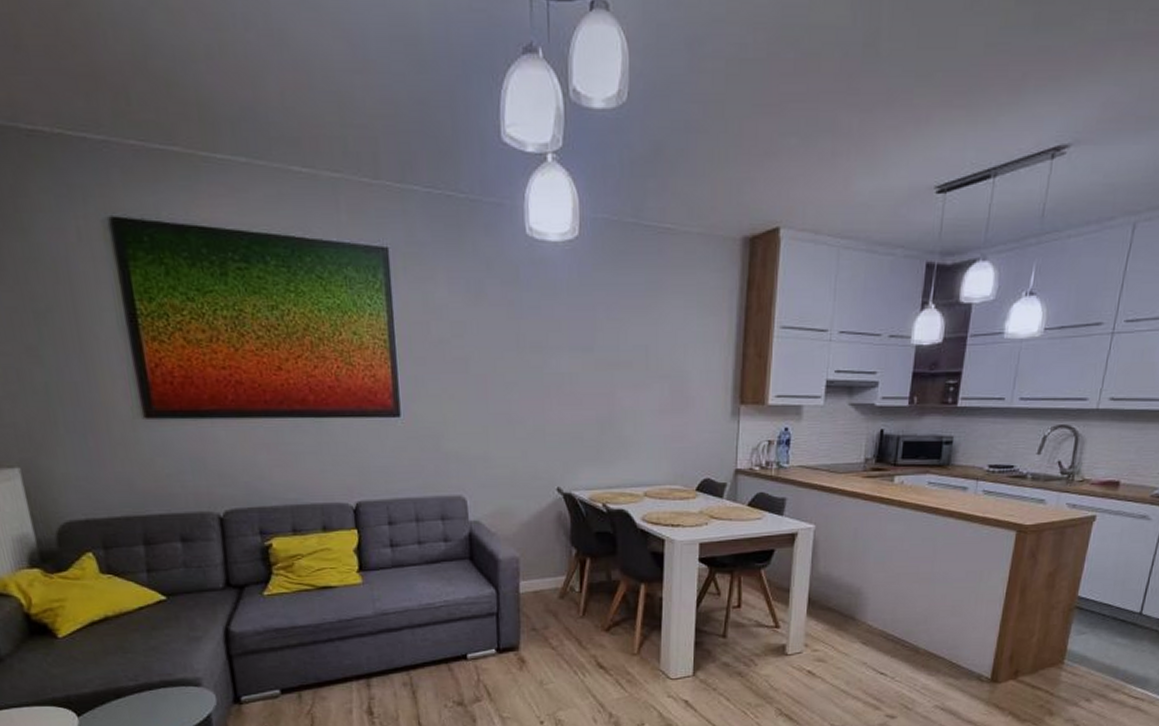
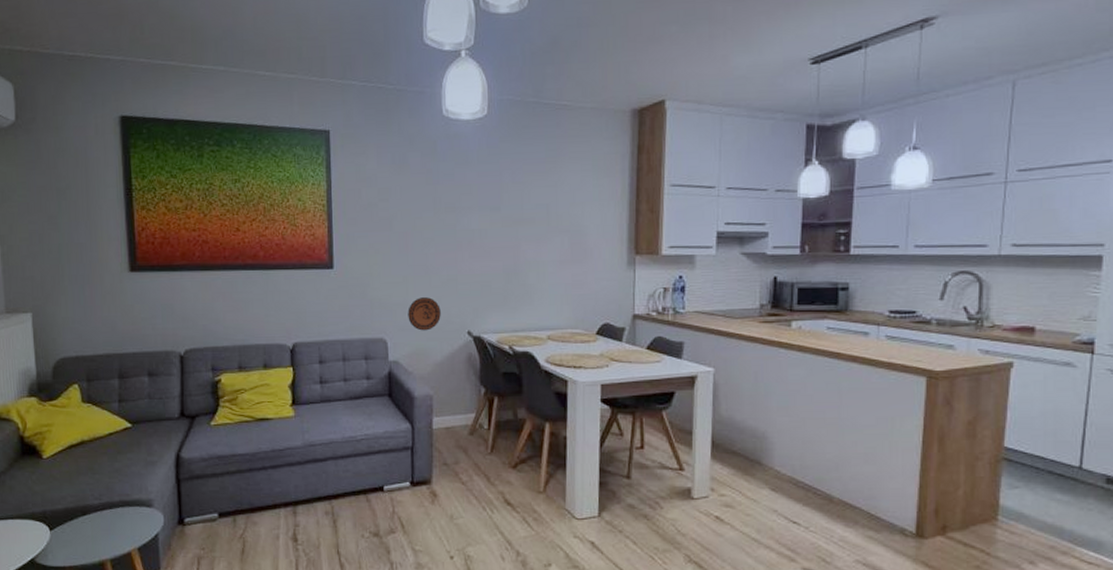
decorative plate: none [489,450,527,488] -> present [407,297,441,331]

